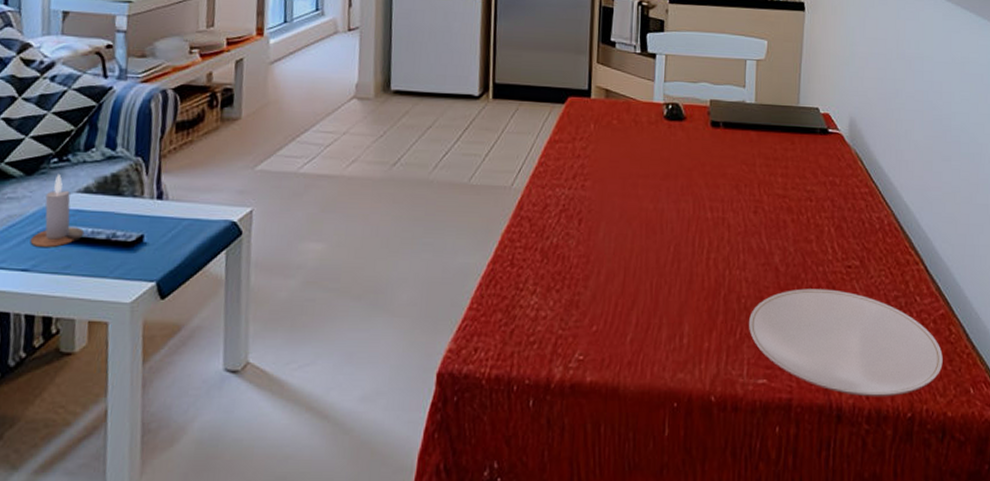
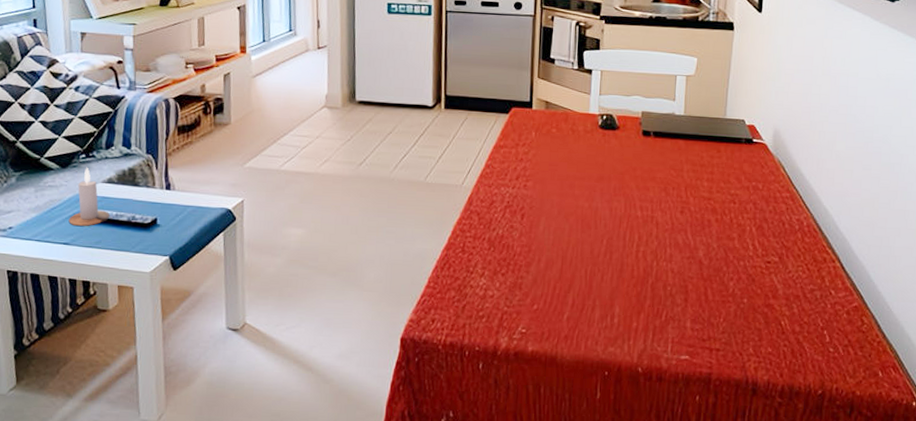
plate: present [749,288,943,397] -> none [674,280,854,376]

